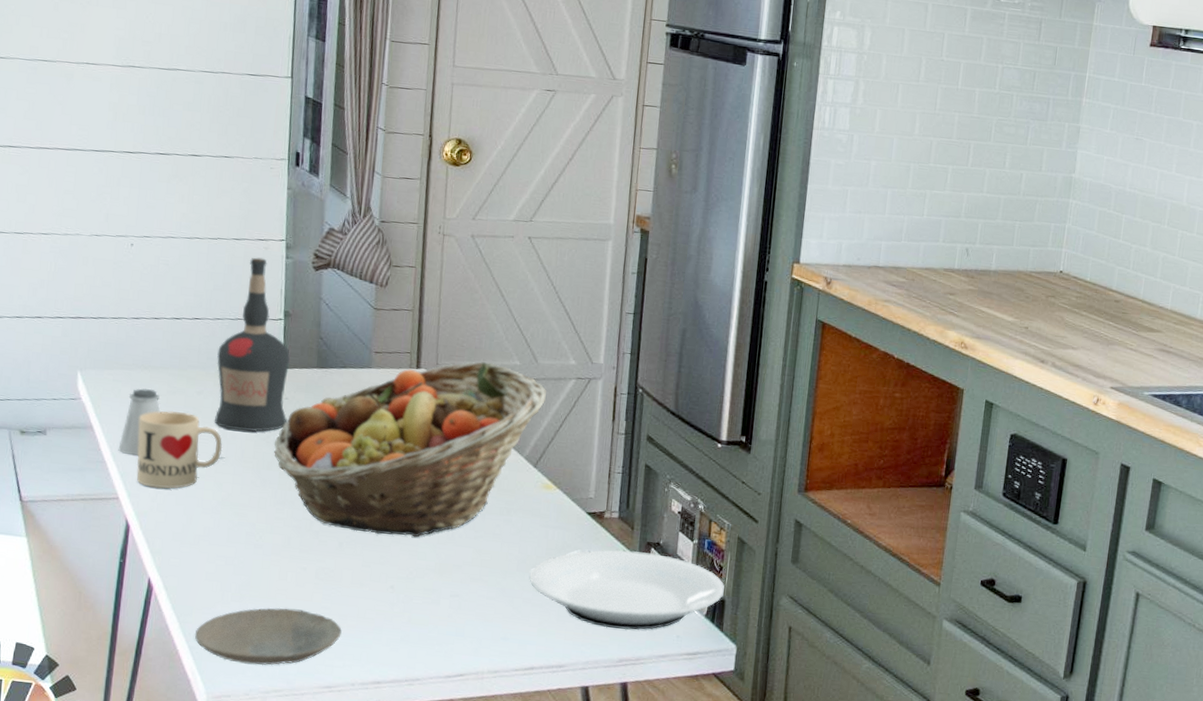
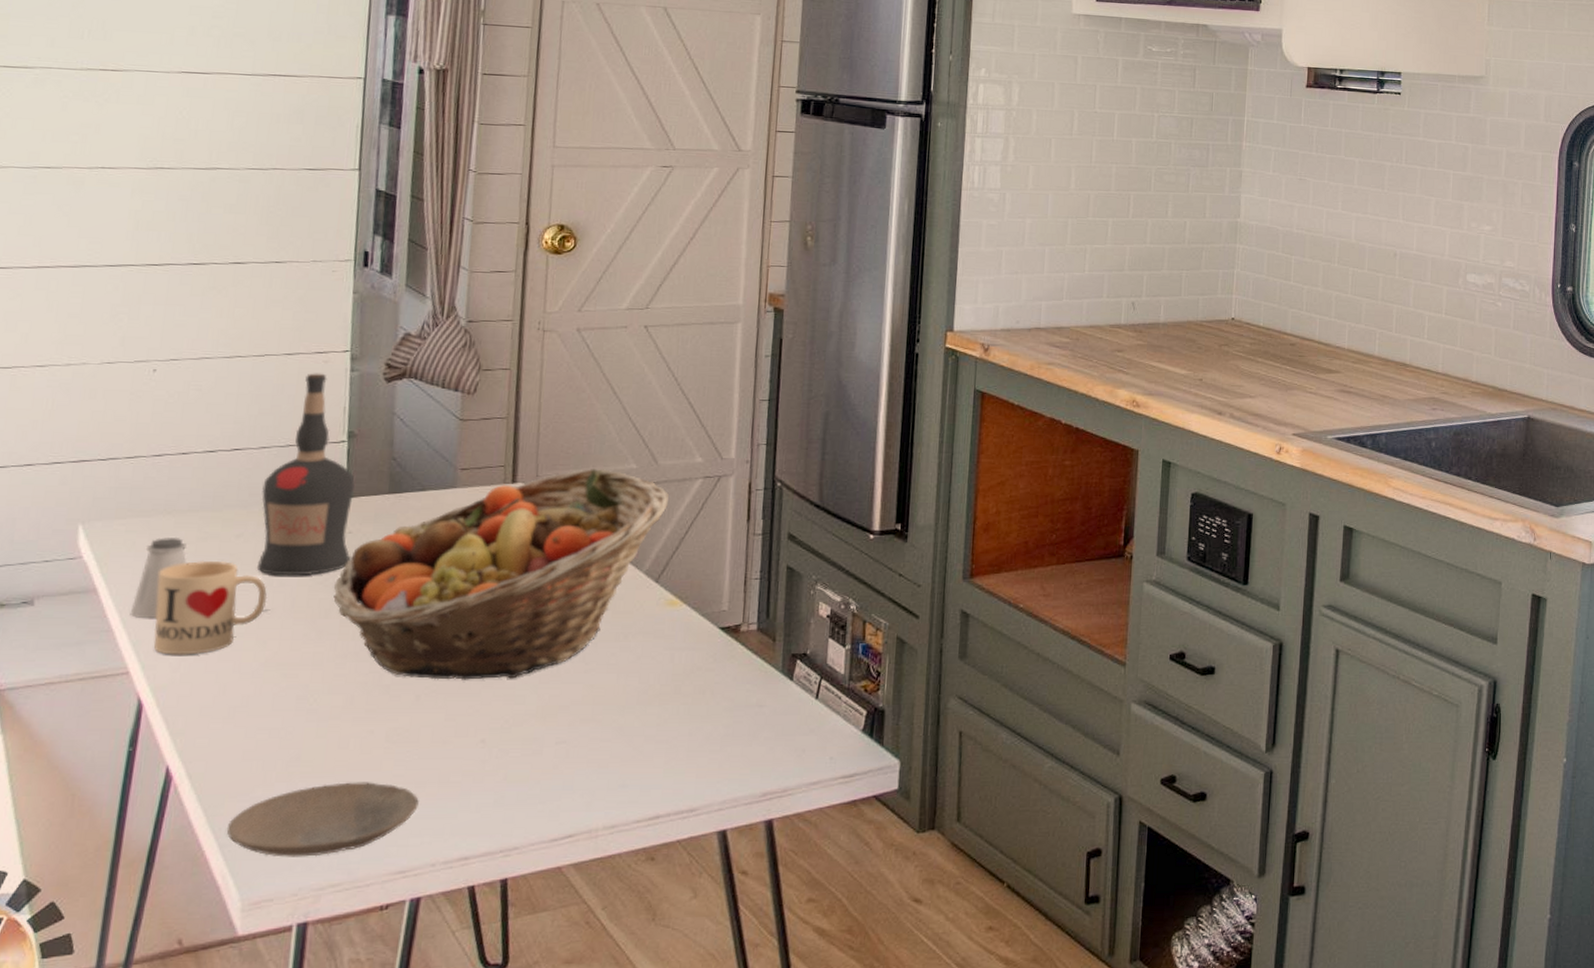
plate: present [529,549,725,630] -> none [652,666,883,759]

